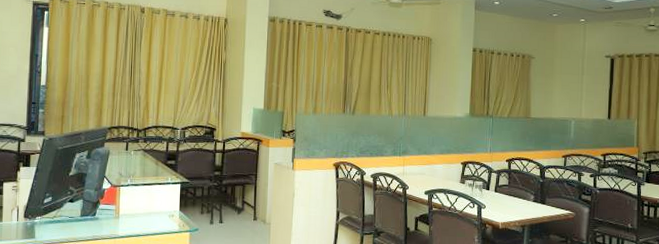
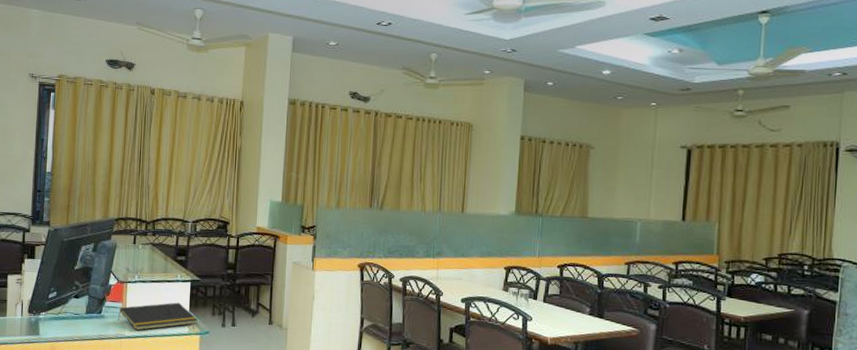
notepad: none [111,203,187,231] -> present [117,302,198,331]

